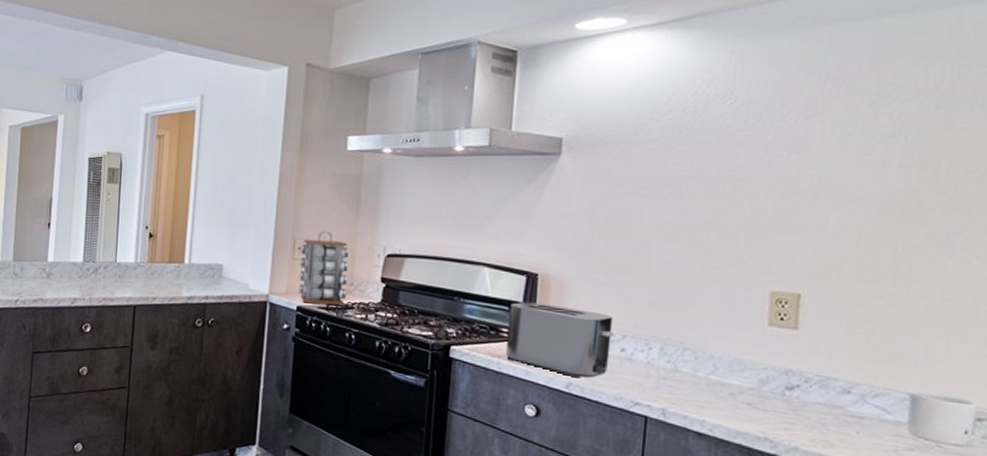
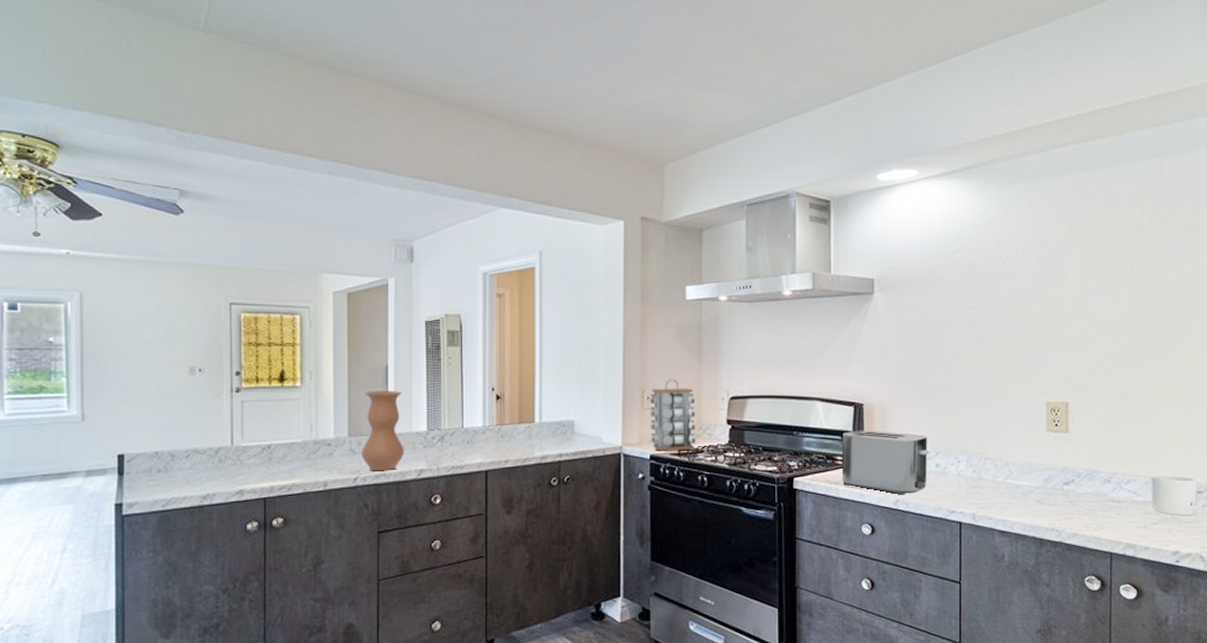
vase: none [23,220,64,297] -> present [362,391,404,472]

